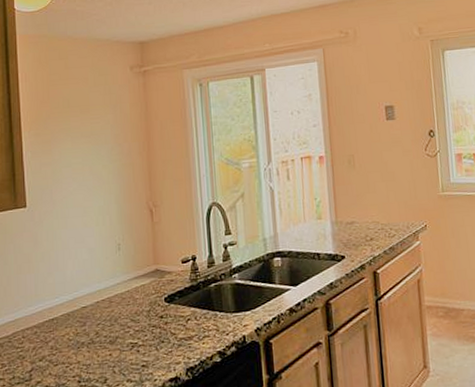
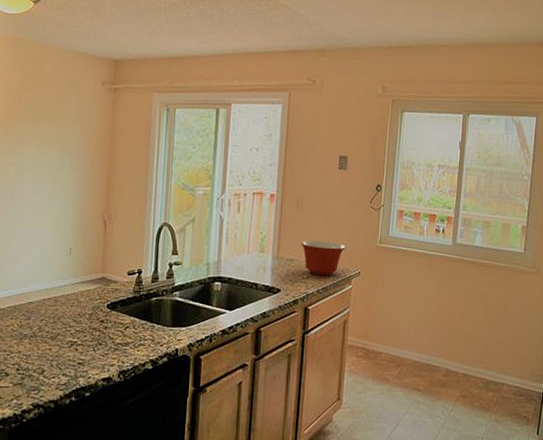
mixing bowl: none [358,197,408,235] -> present [300,240,346,276]

